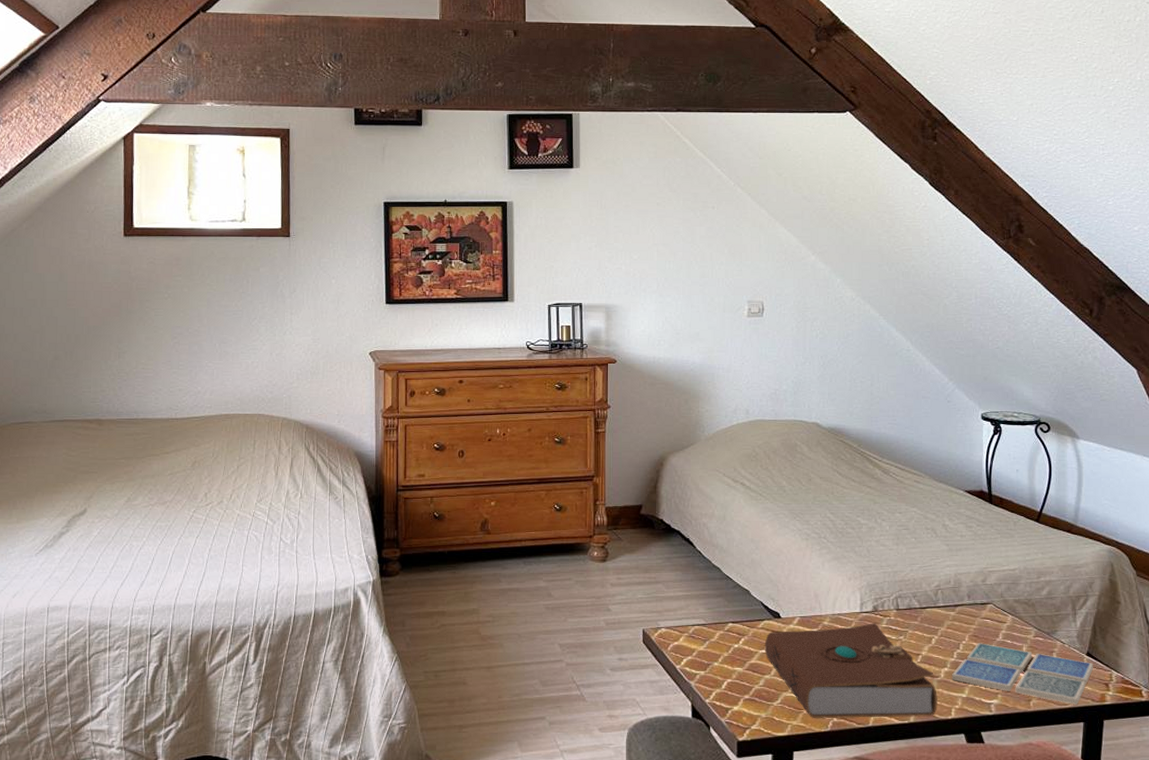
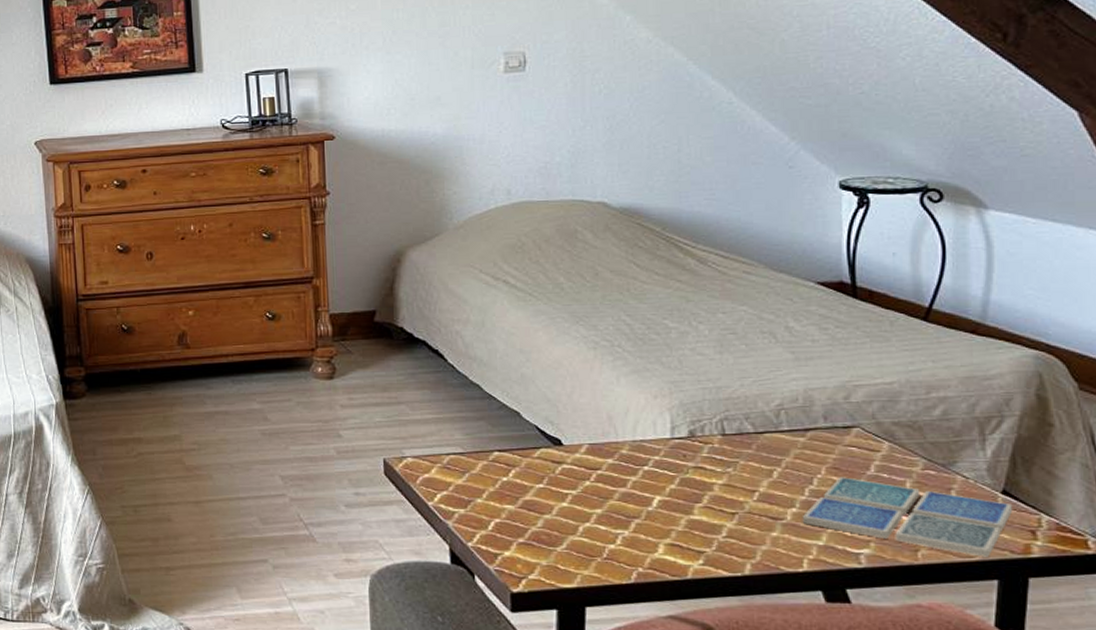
book: present [764,623,938,718] -> none [542,452,783,569]

